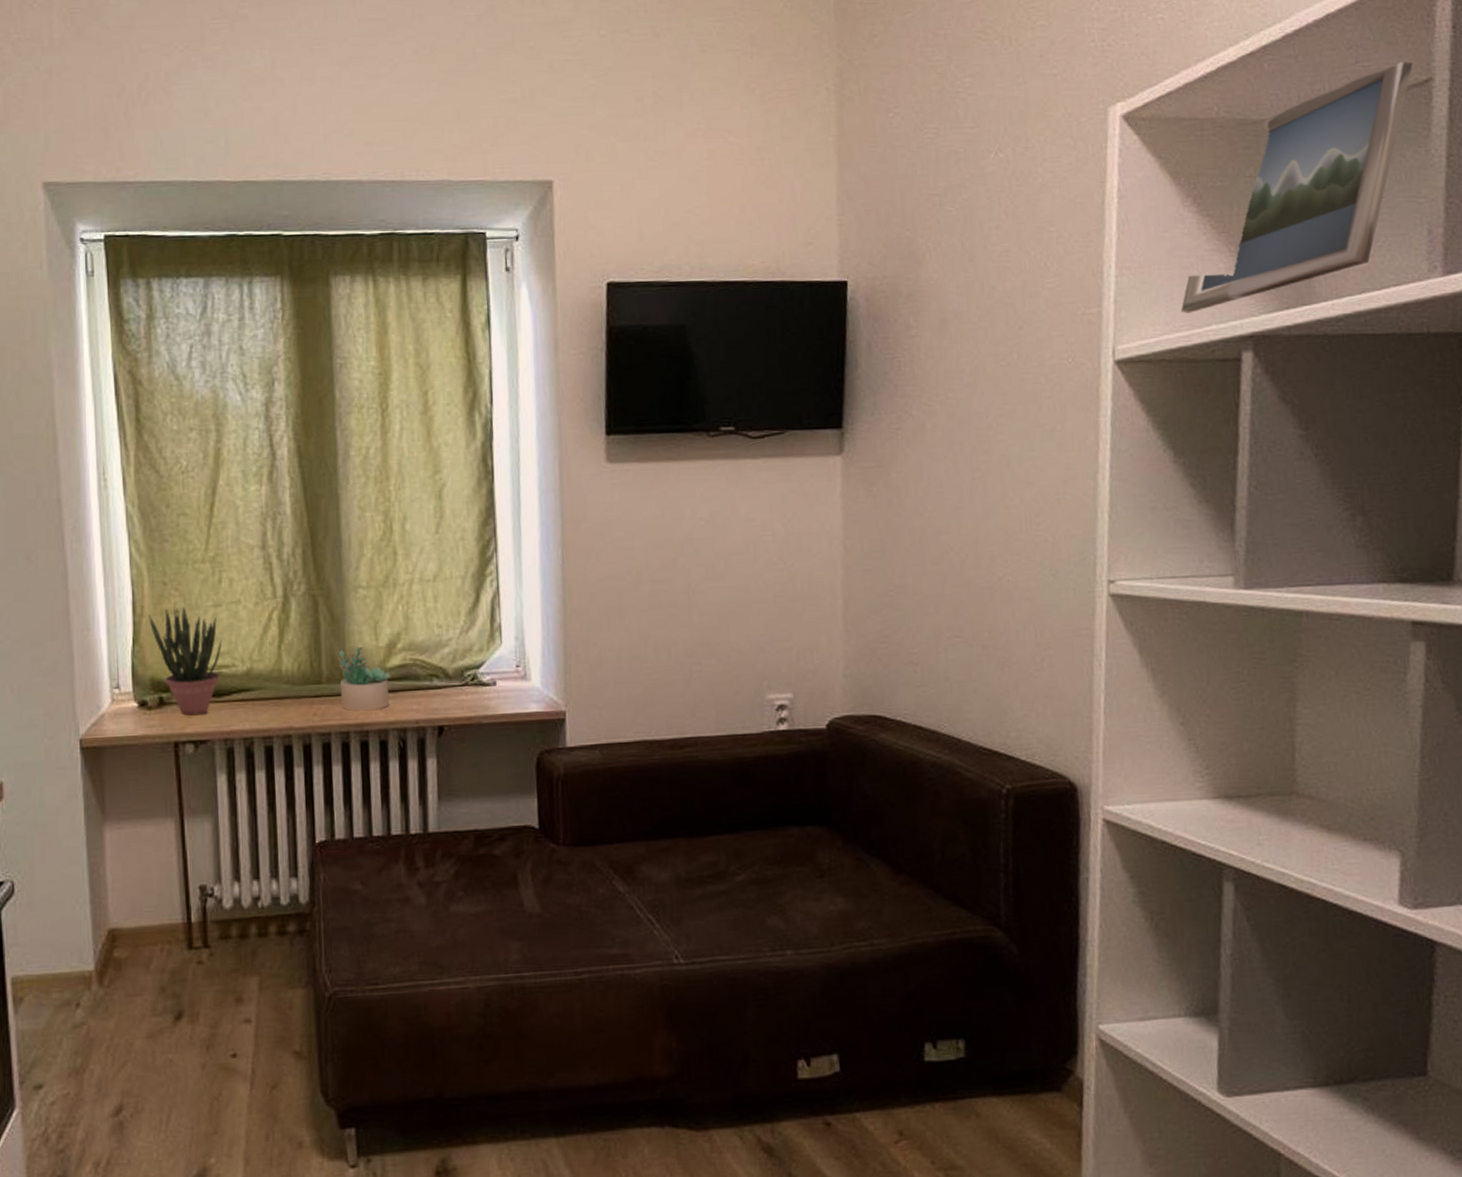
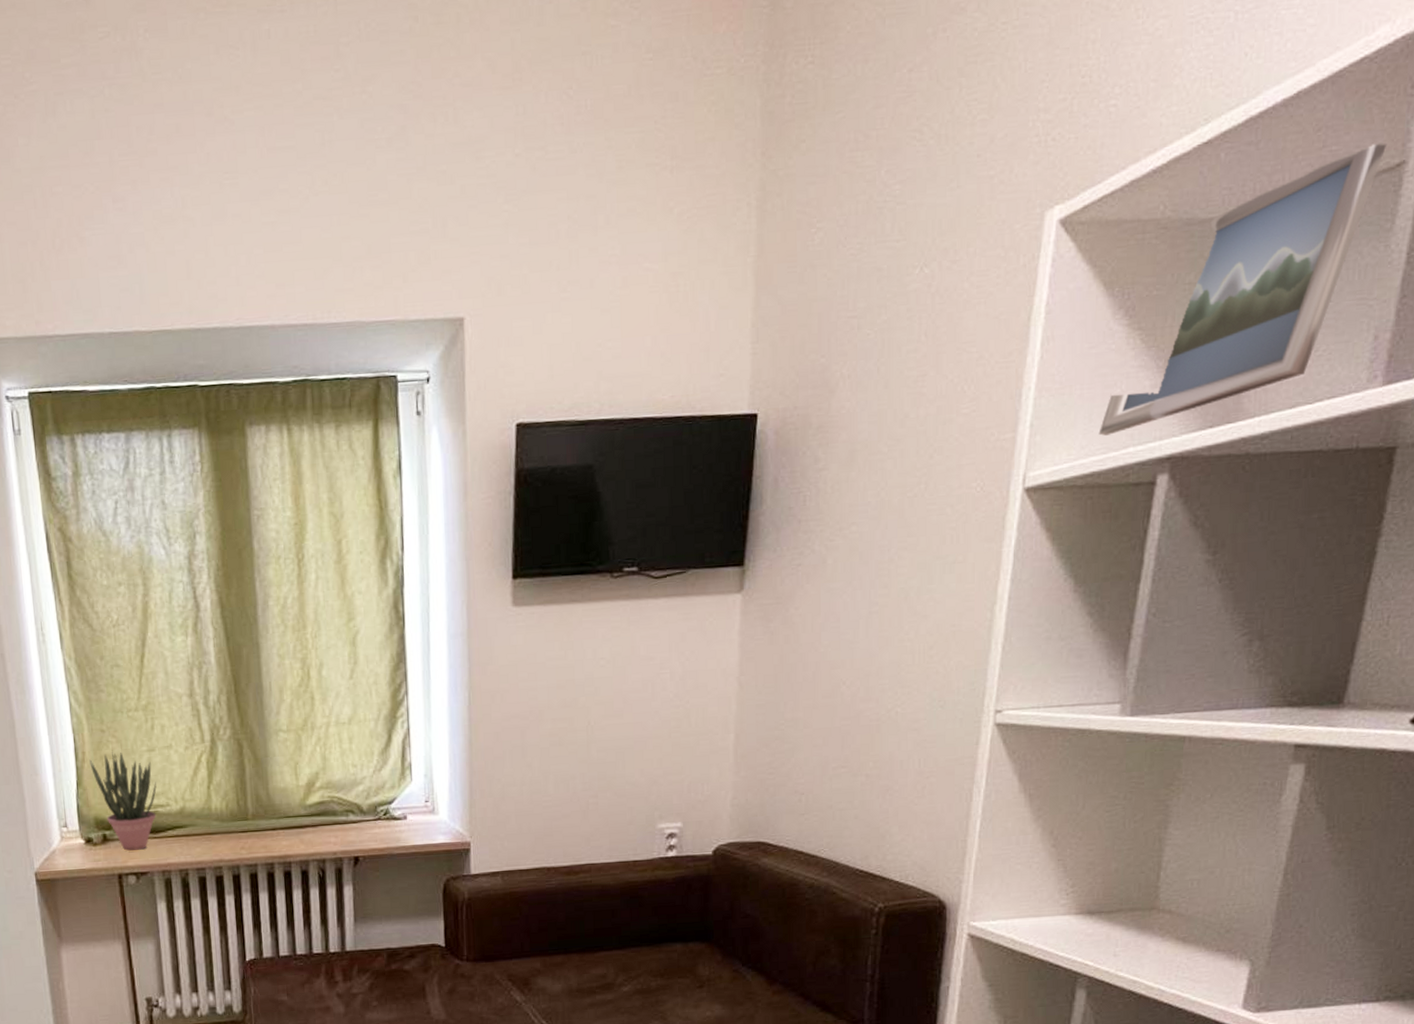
succulent plant: present [337,646,393,712] -> none [261,786,312,845]

